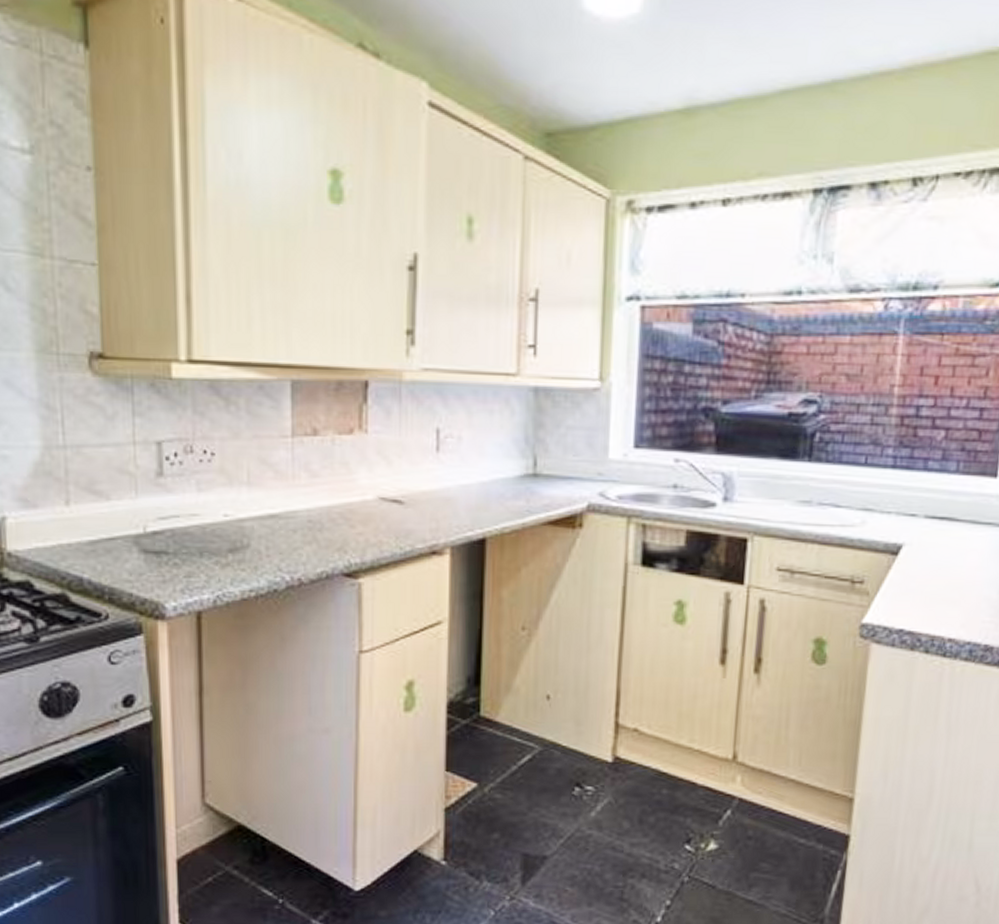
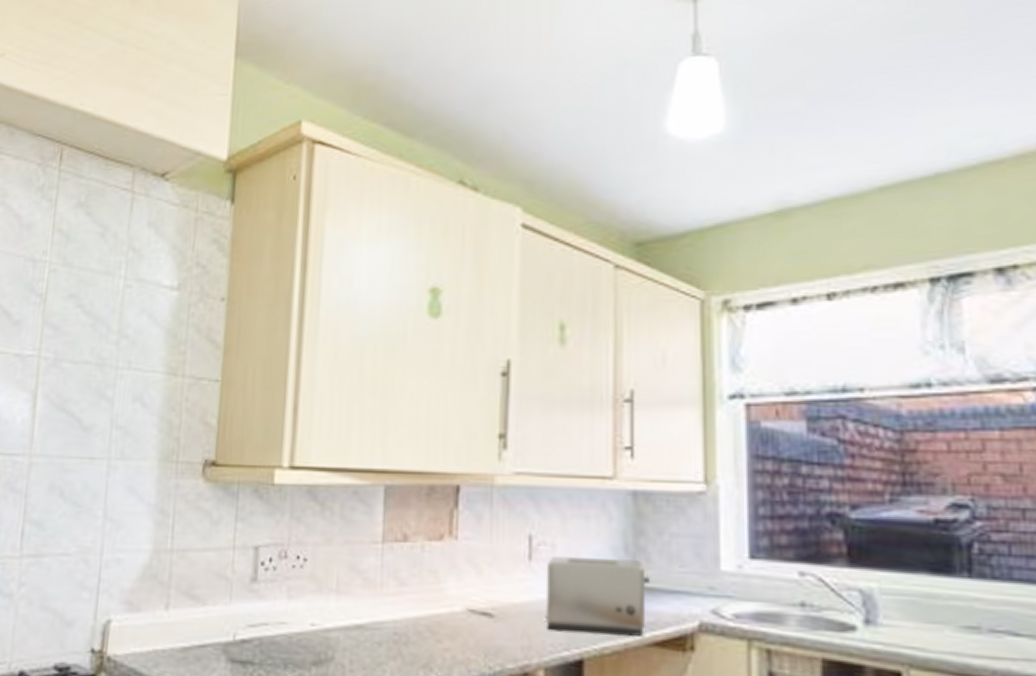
toaster: none [452,447,547,517] -> present [545,555,650,636]

